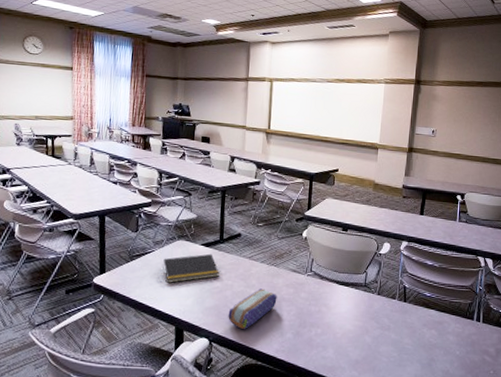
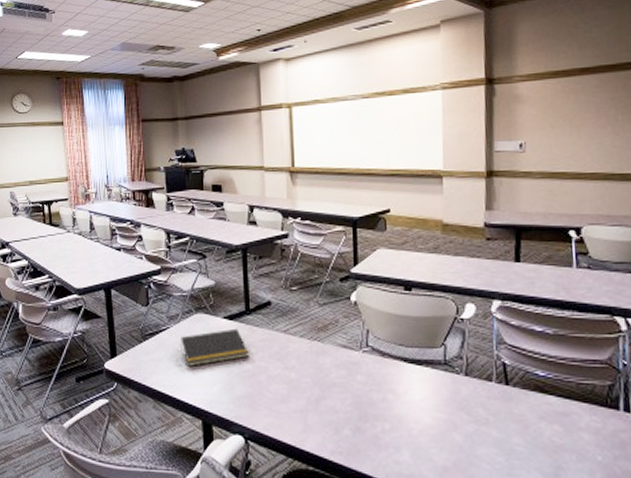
pencil case: present [228,288,277,330] -> none [265,371,326,425]

